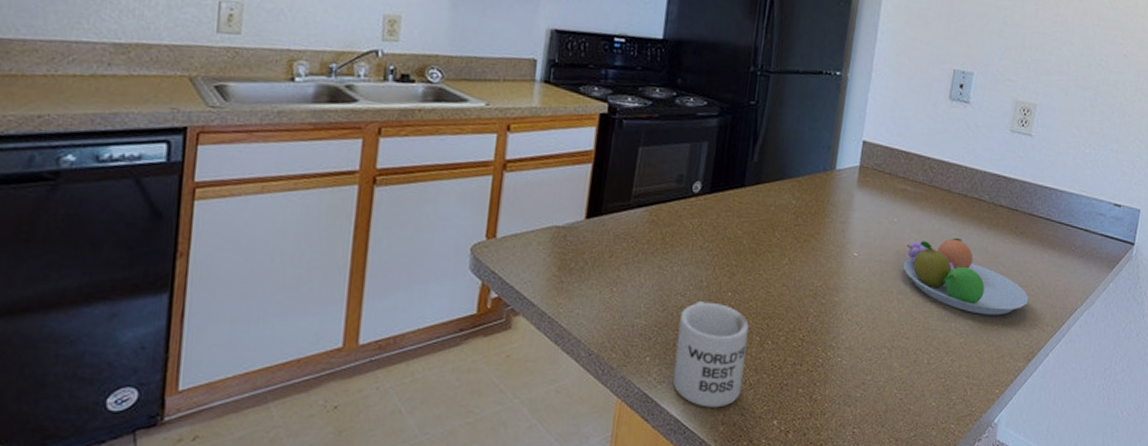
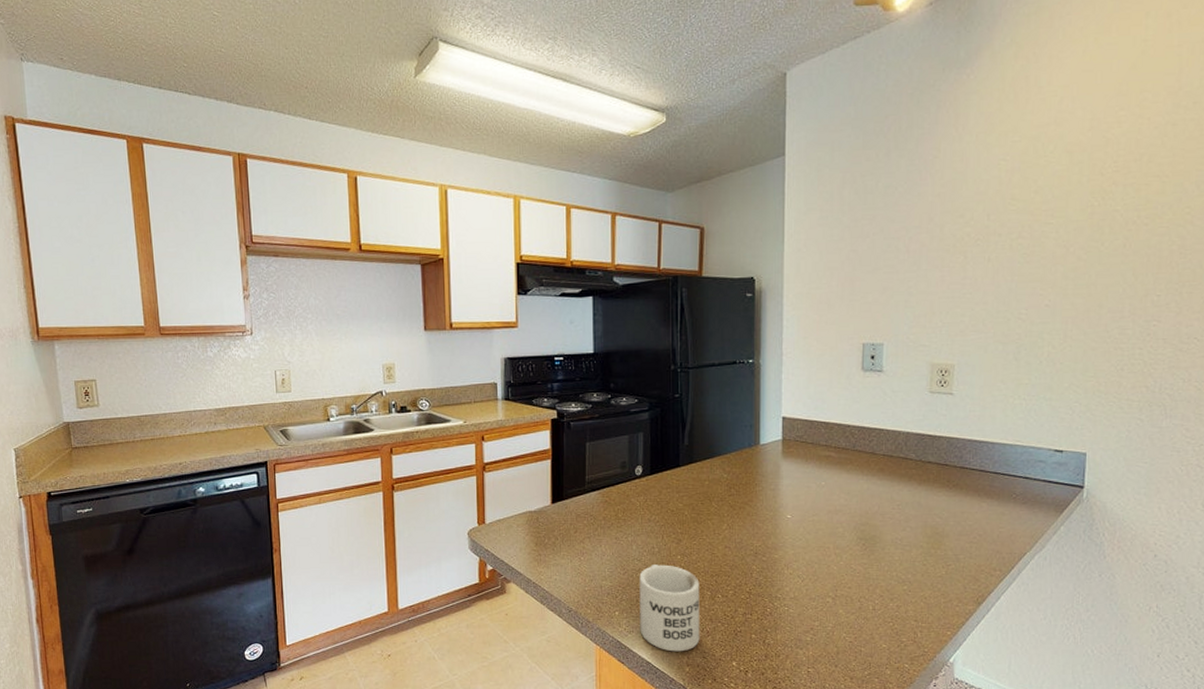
fruit bowl: present [903,237,1029,316] -> none [836,494,971,563]

